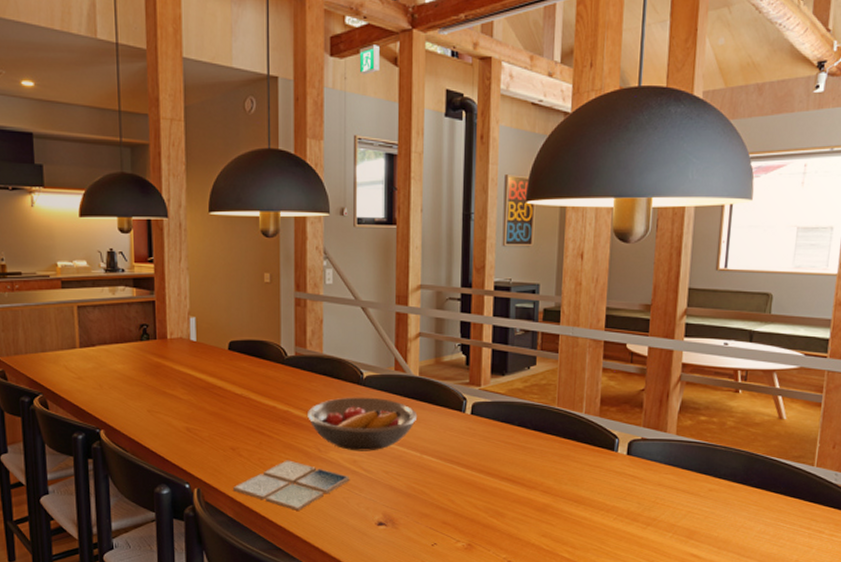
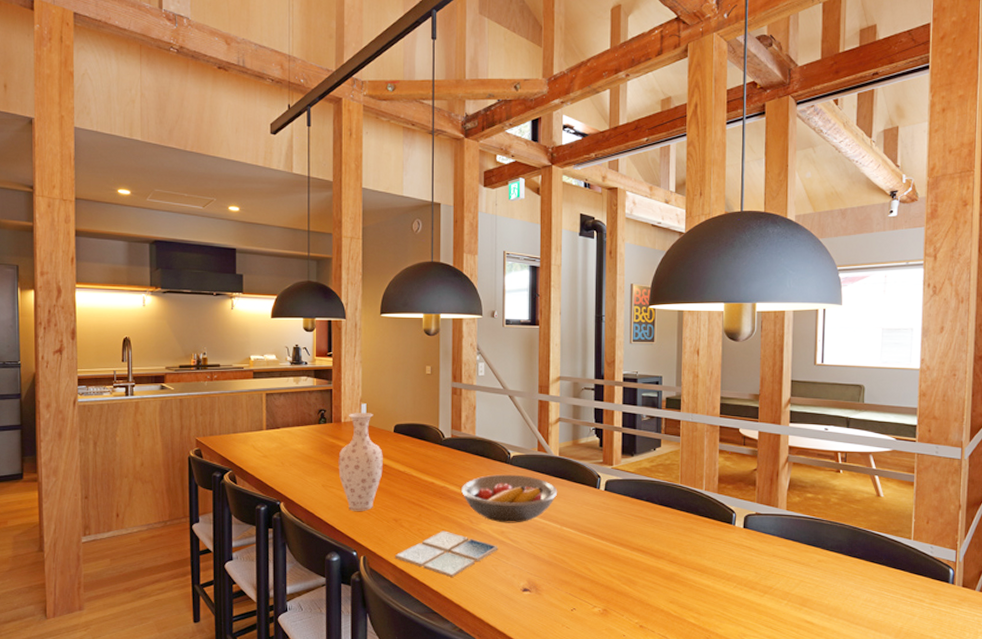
vase: none [165,328,217,439] -> present [338,413,383,511]

